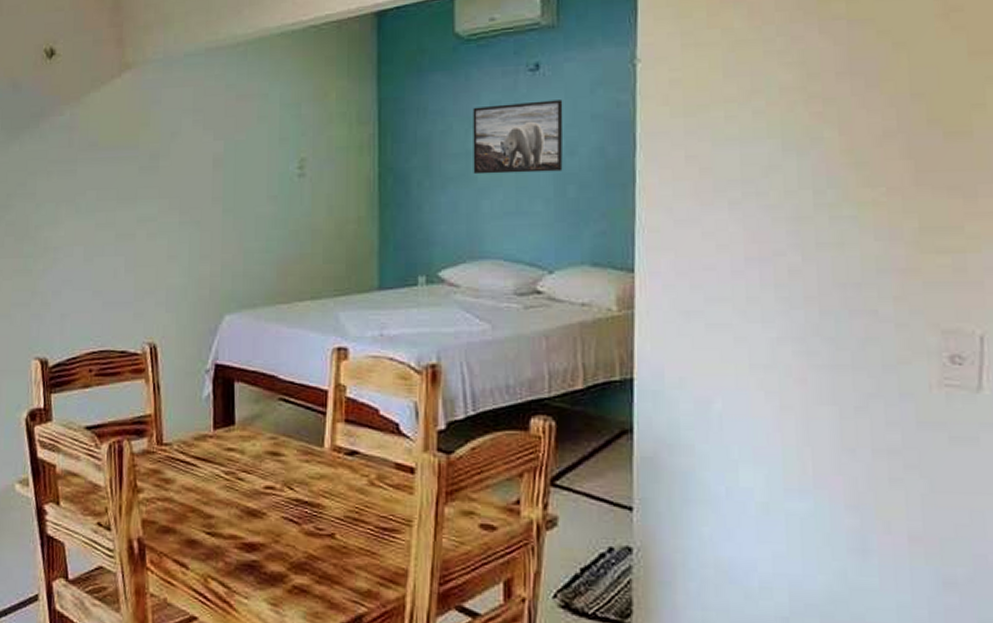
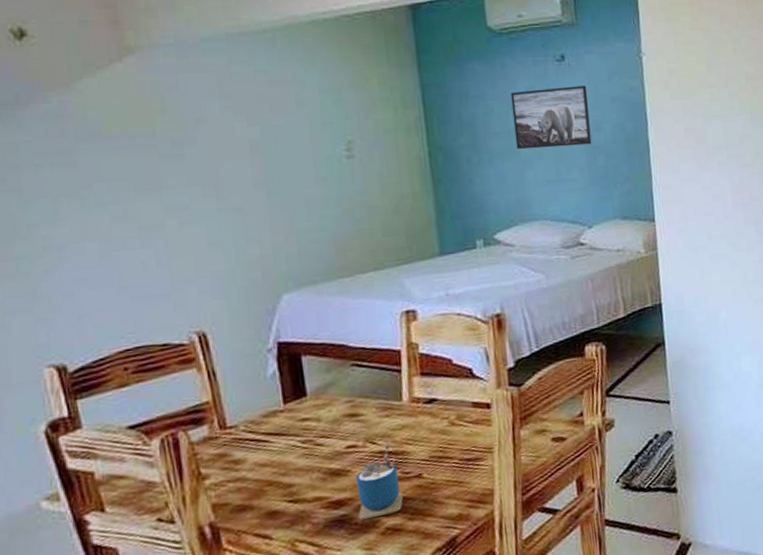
cup: none [268,490,313,572] -> present [356,442,403,520]

